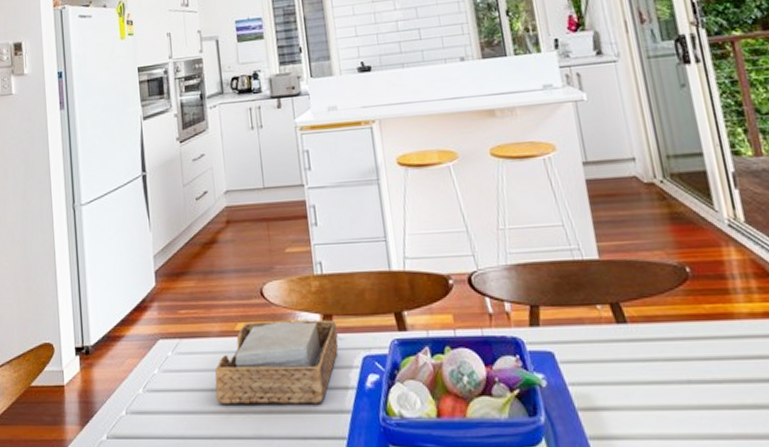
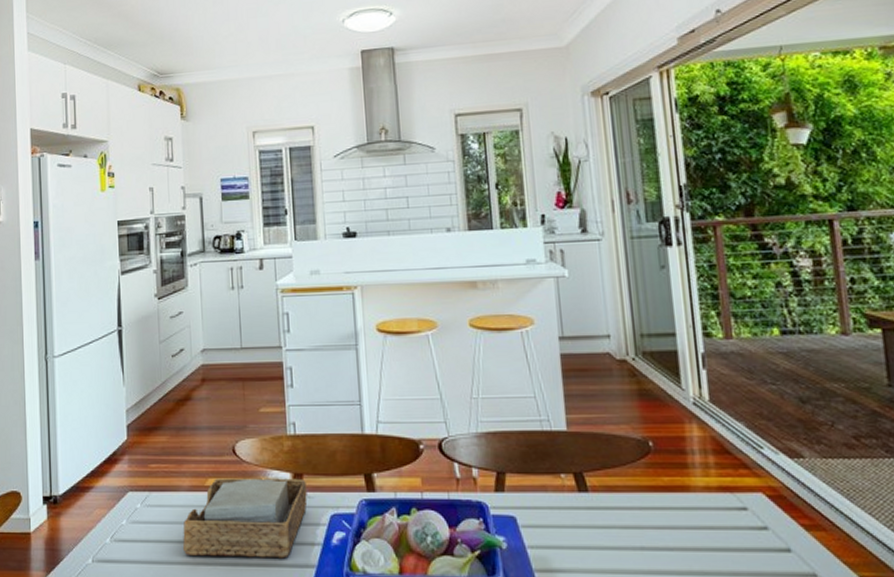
toaster: present [267,70,302,99] -> none [250,232,286,260]

